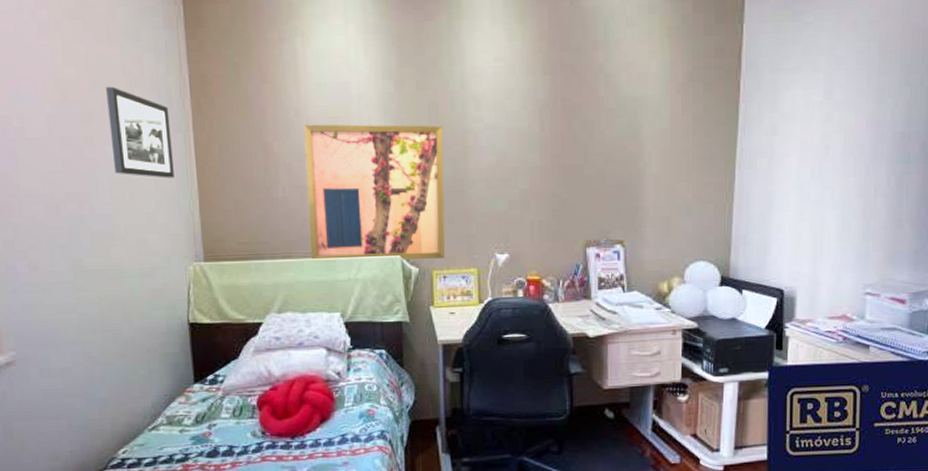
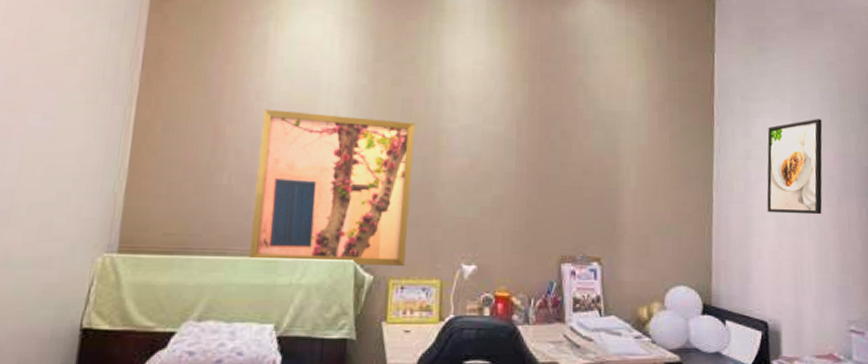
picture frame: present [106,86,174,178] -> none [32,50,113,154]
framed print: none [790,85,857,187] -> present [766,119,823,215]

